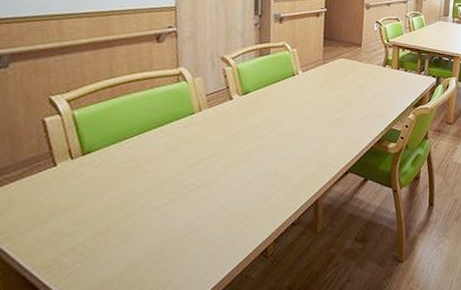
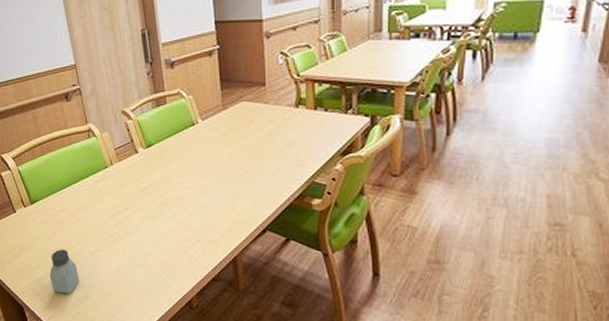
saltshaker: none [90,207,134,262] -> present [49,249,79,294]

